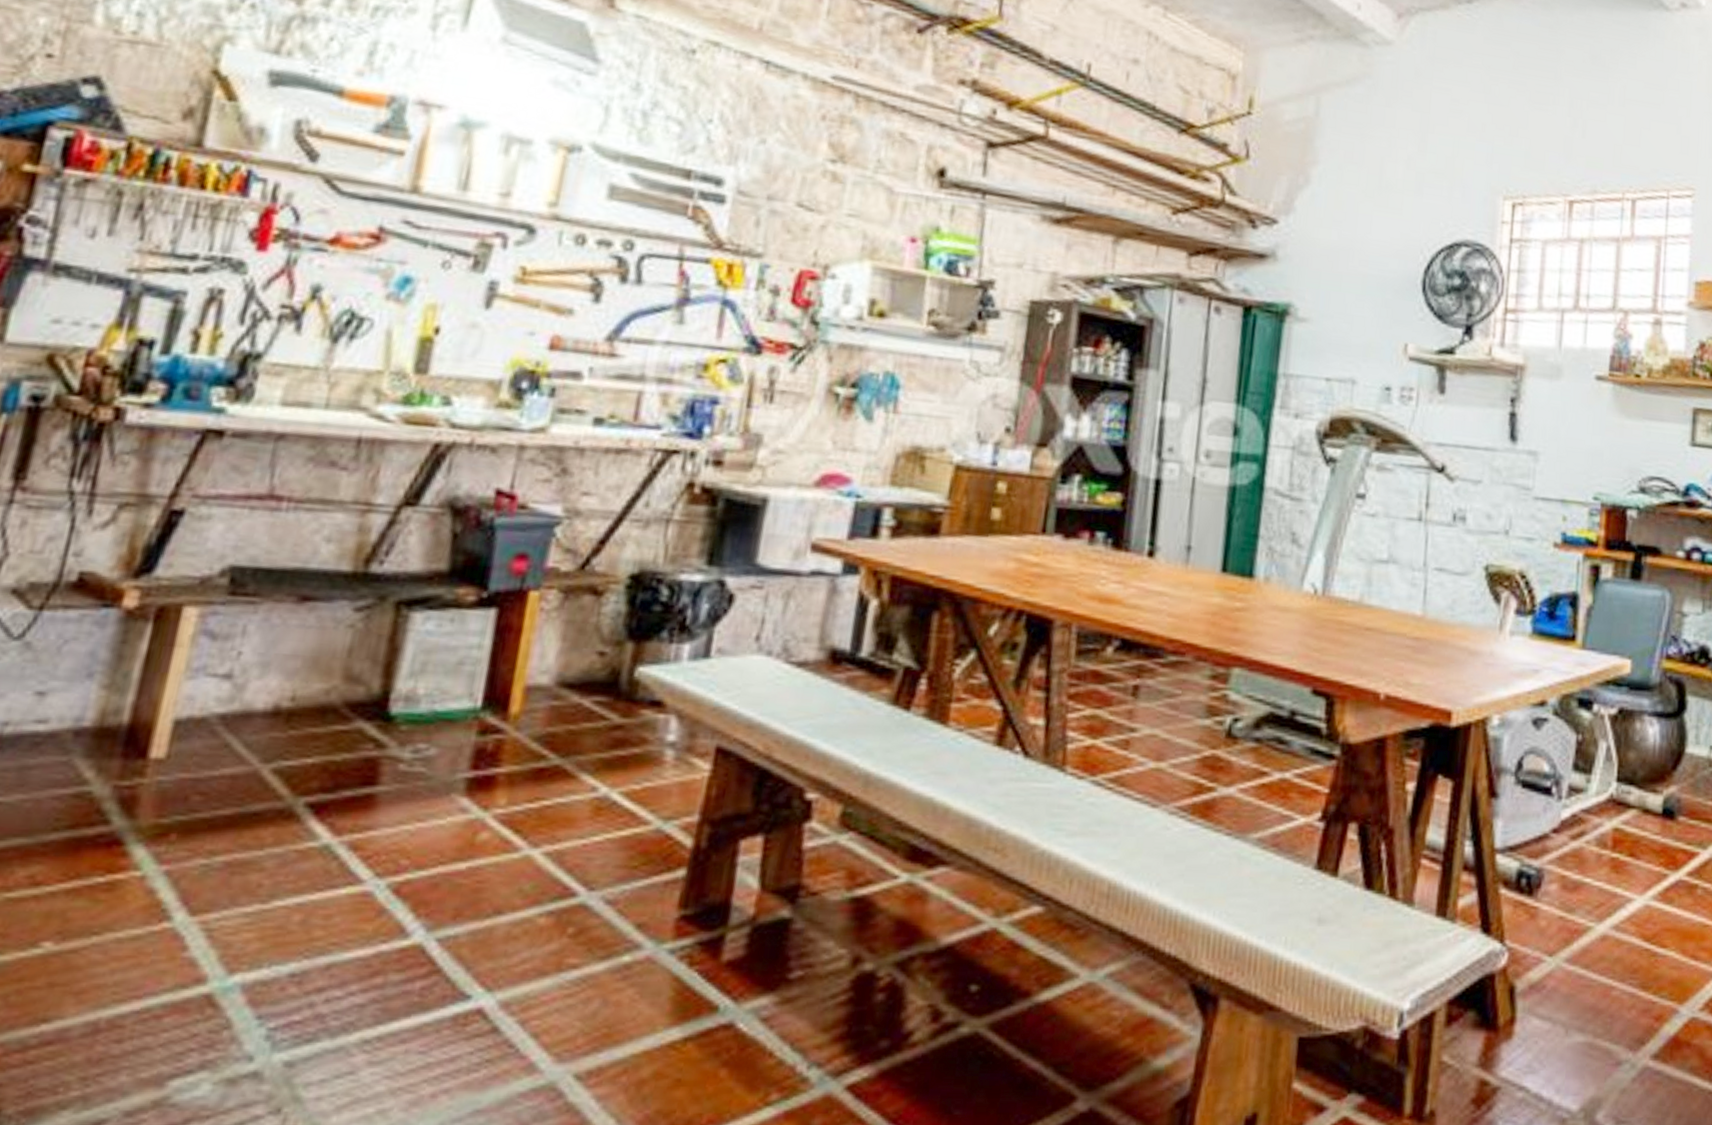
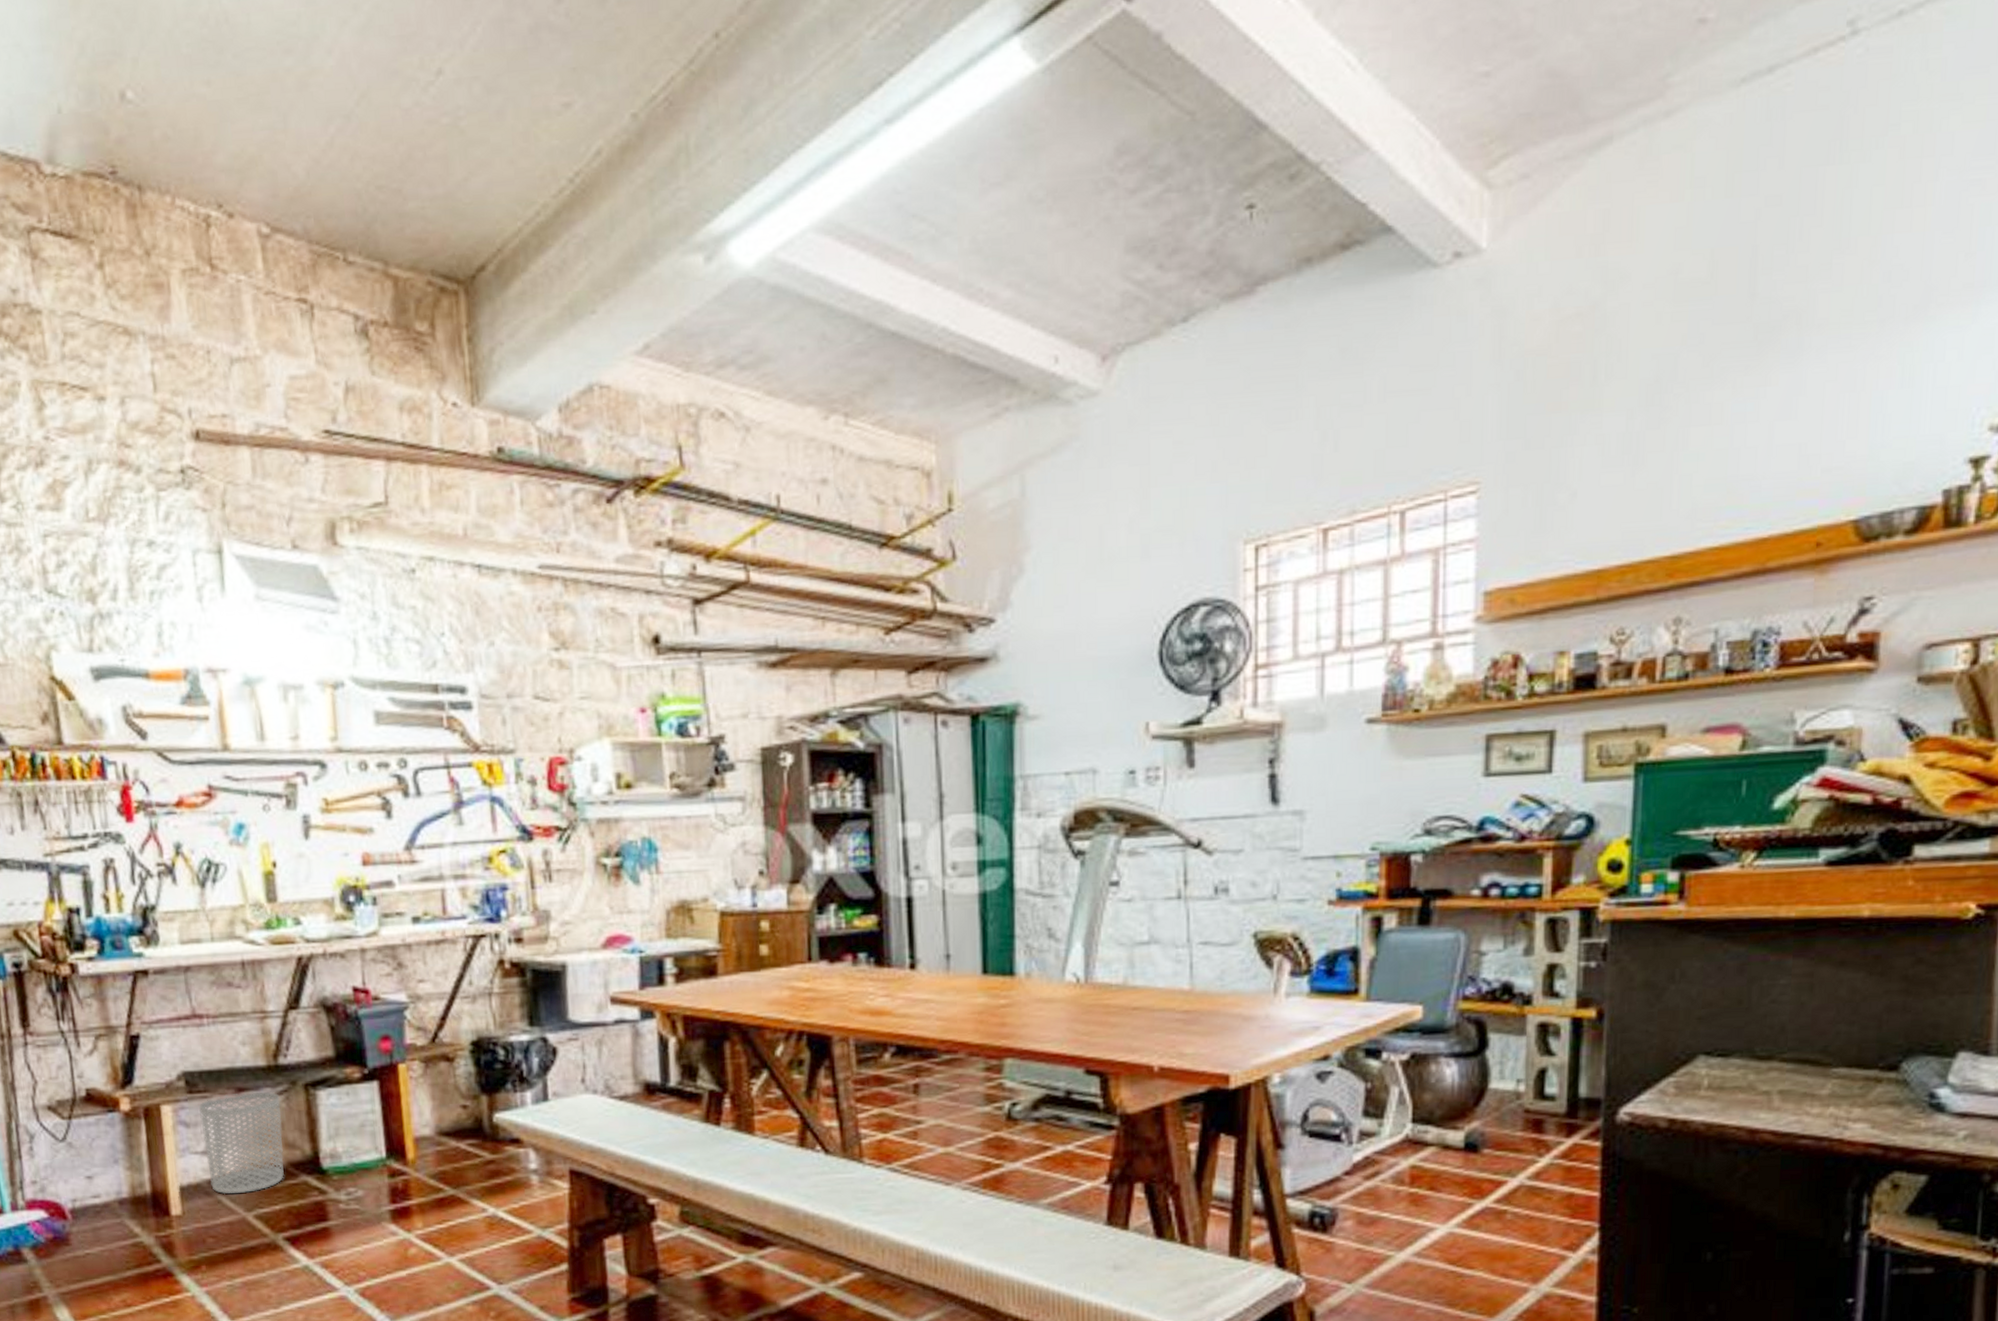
waste bin: none [222,603,358,737] -> present [199,1091,284,1195]

